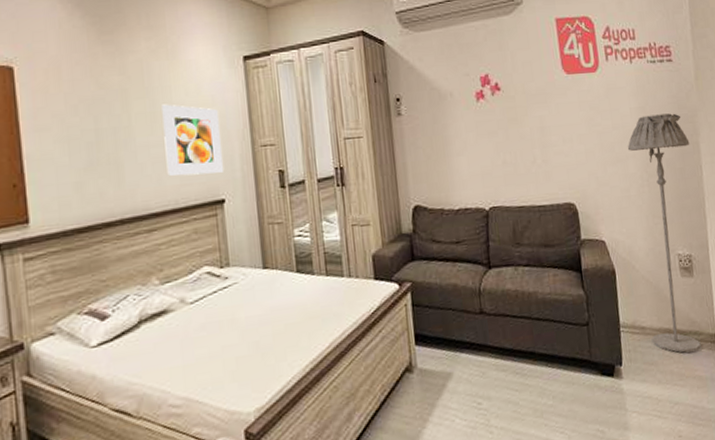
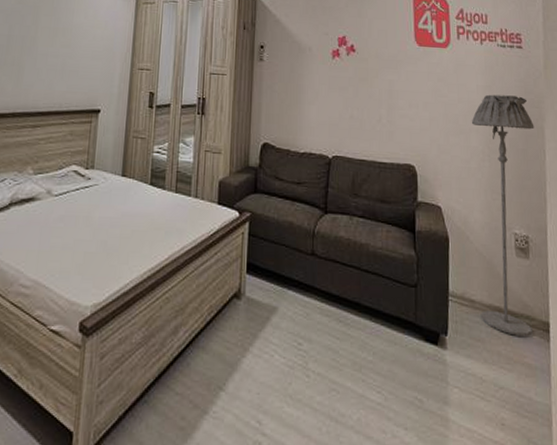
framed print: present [161,104,224,177] -> none [57,23,108,86]

